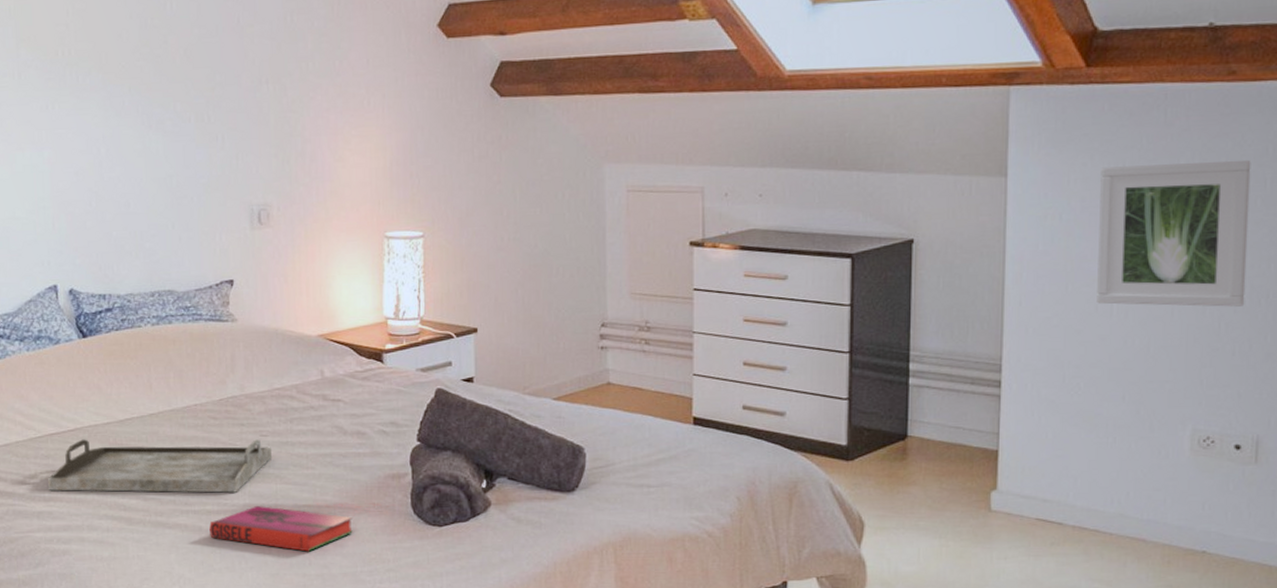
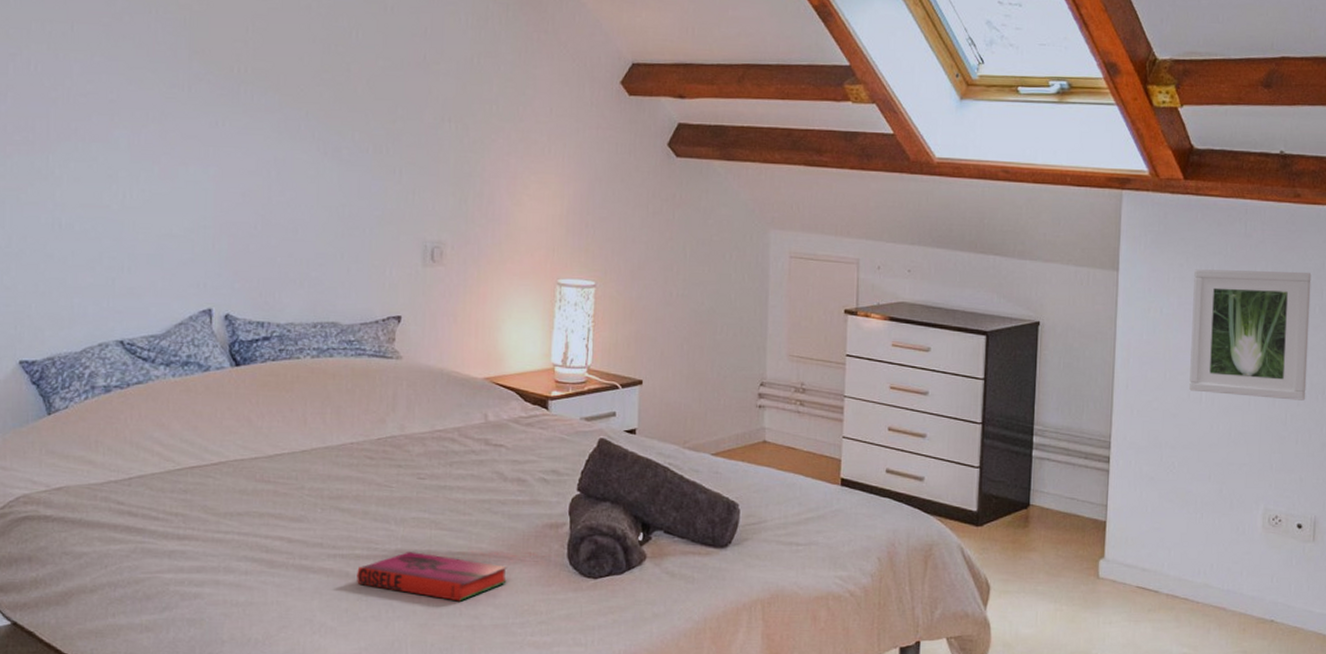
serving tray: present [48,439,272,493] -> none [184,474,428,537]

